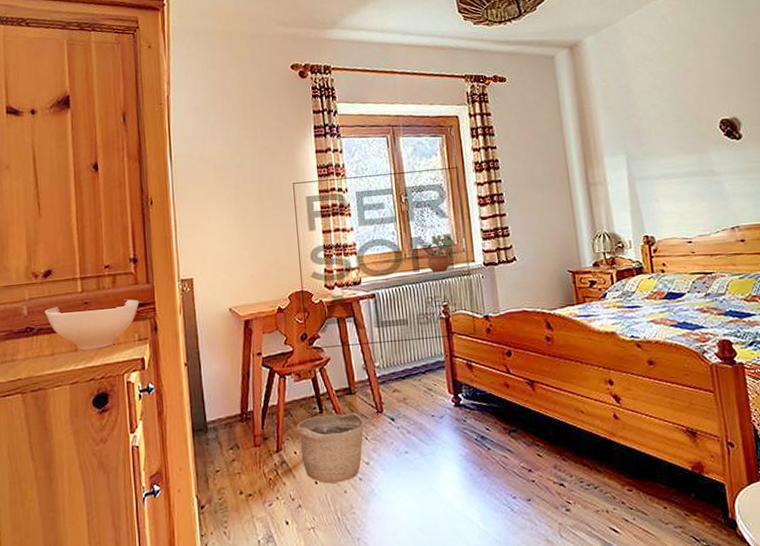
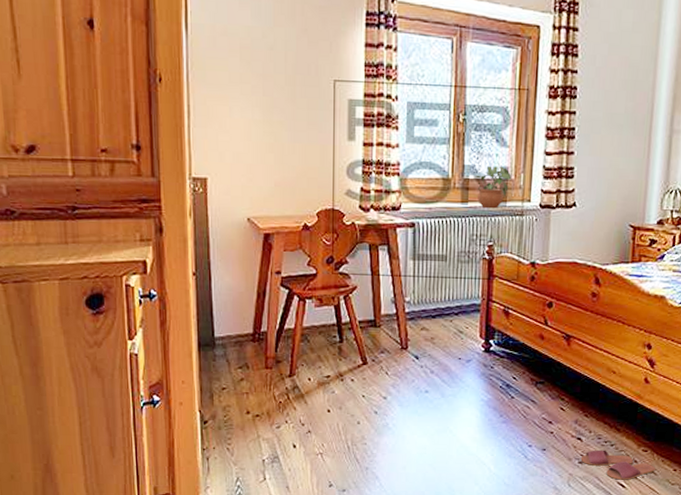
bowl: present [44,299,140,351] -> none [28,190,143,246]
basket: present [296,412,365,484] -> none [313,345,386,413]
slippers: none [567,493,645,525] -> present [580,449,655,480]

